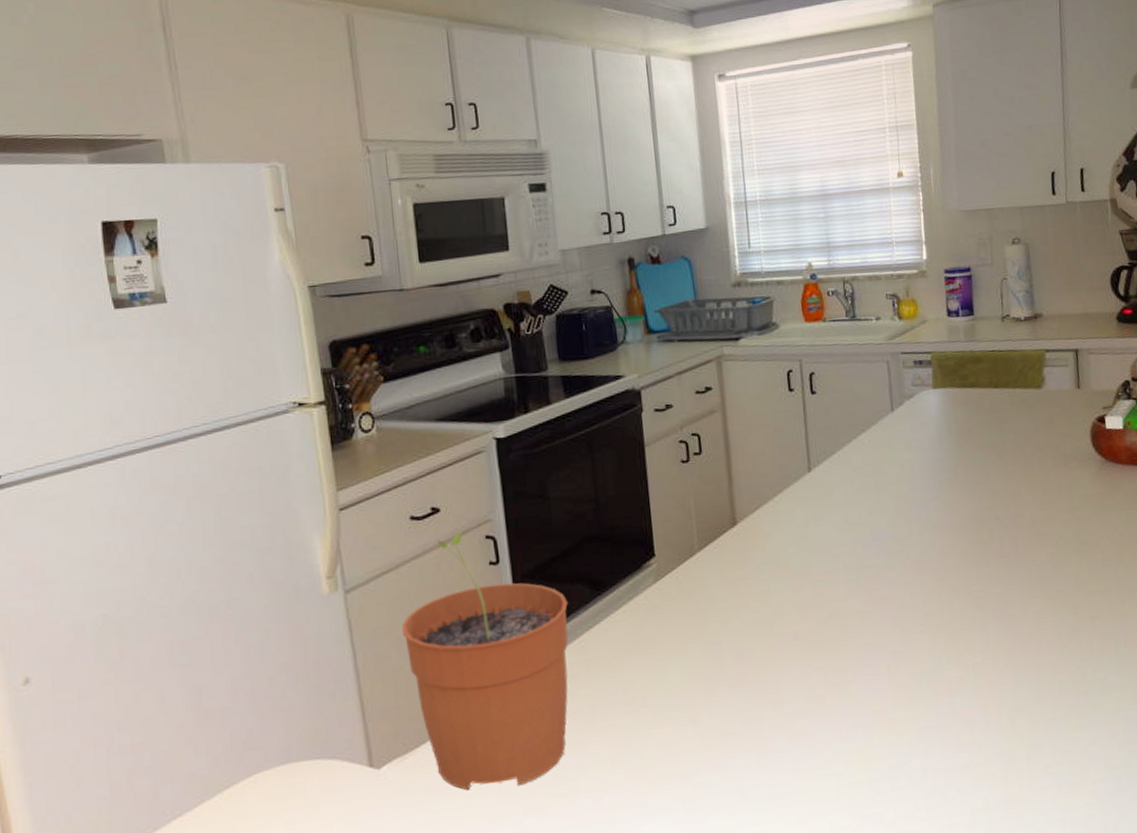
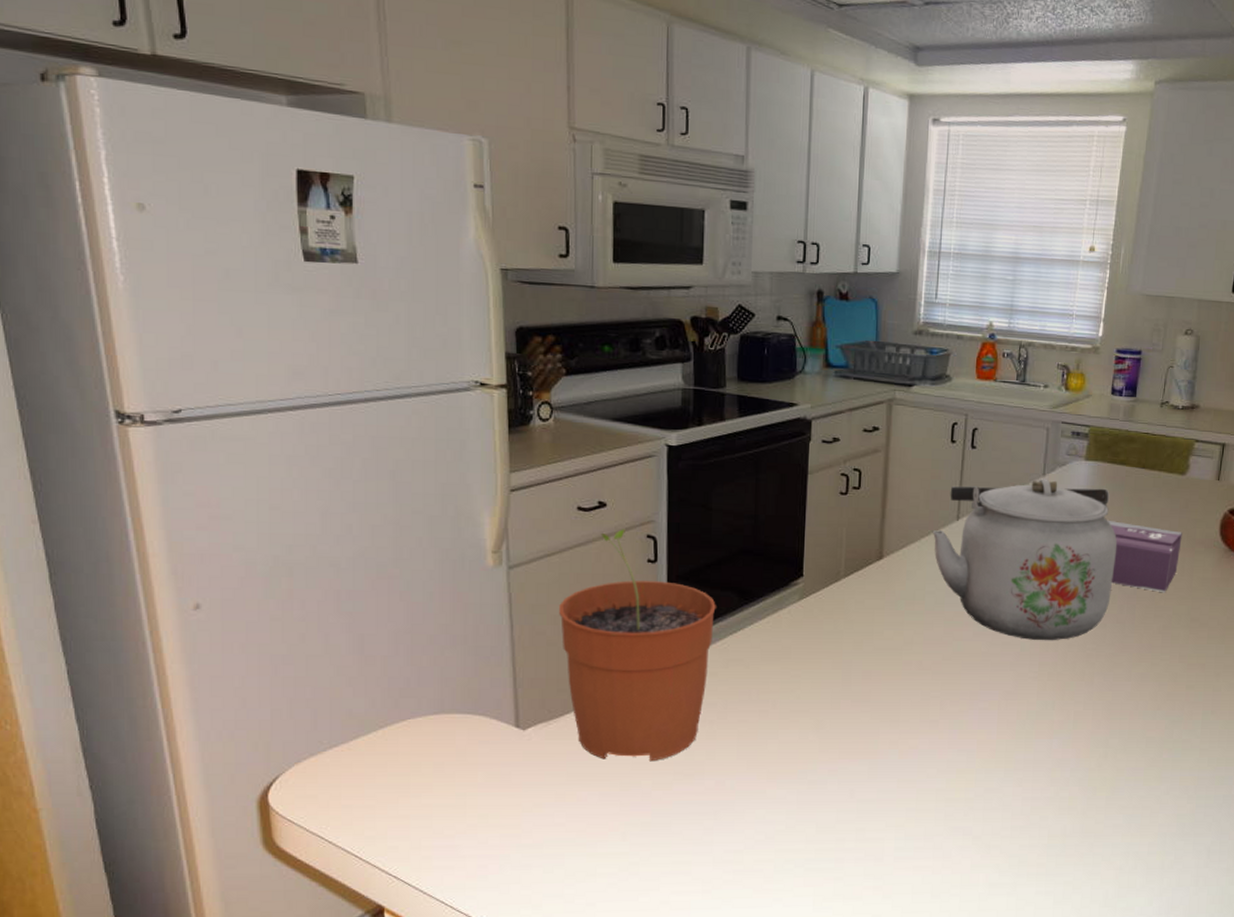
kettle: none [784,414,988,591] -> present [932,478,1117,641]
tissue box: none [969,448,1055,518] -> present [1107,521,1182,593]

